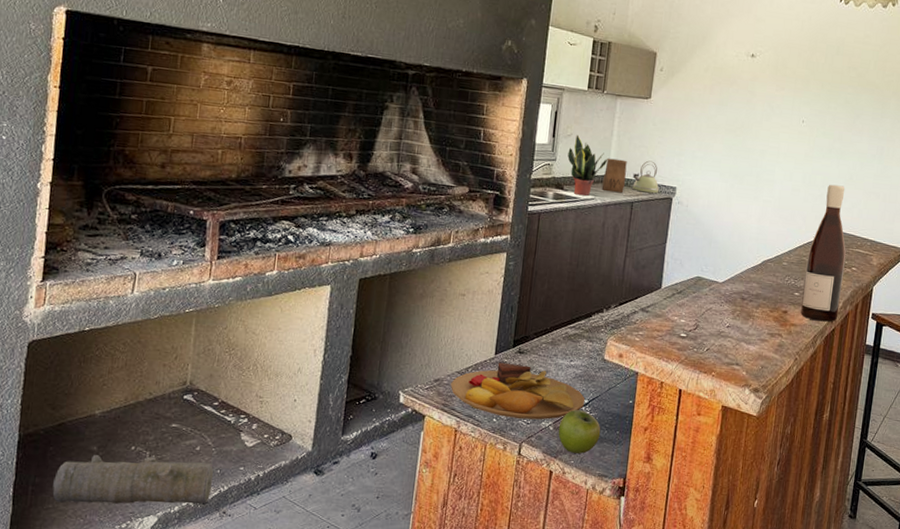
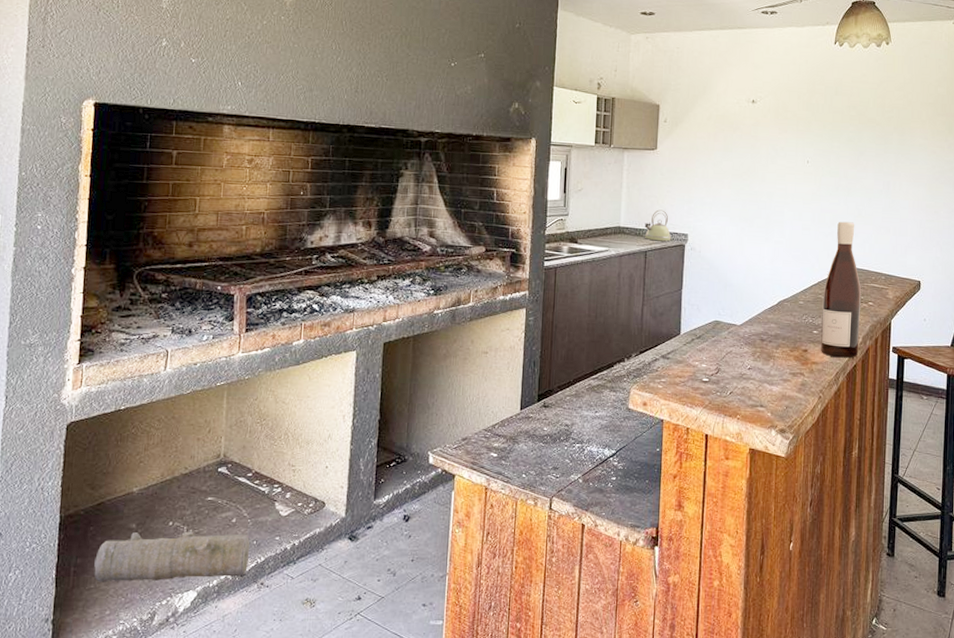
platter: present [451,362,586,420] -> none [479,417,613,473]
fruit: present [558,410,601,454] -> none [587,461,630,505]
potted plant: present [567,134,607,197] -> none [579,189,618,249]
paper bag: present [601,158,627,193] -> none [615,209,638,243]

